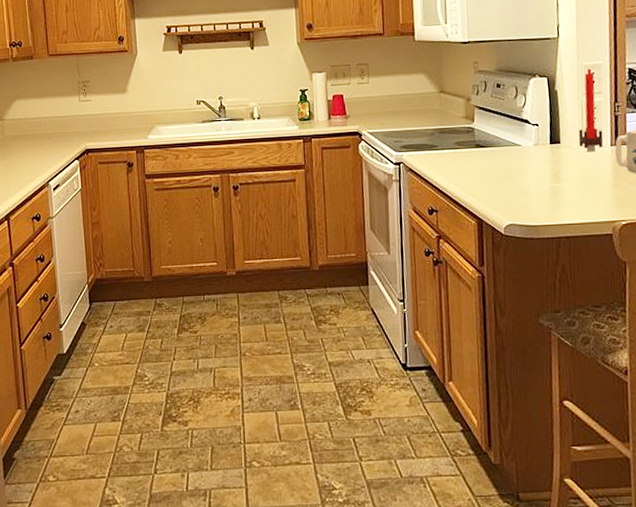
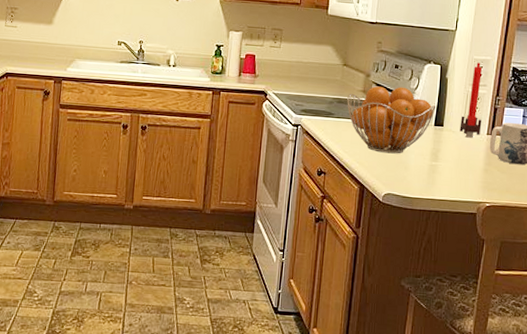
fruit basket: none [449,107,549,181] -> present [347,86,436,154]

